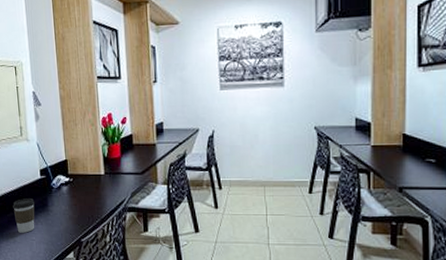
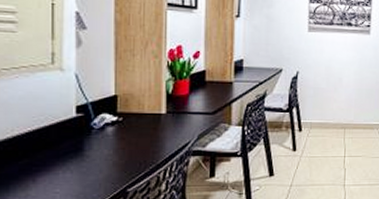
coffee cup: present [13,198,35,233] -> none [29,141,65,184]

